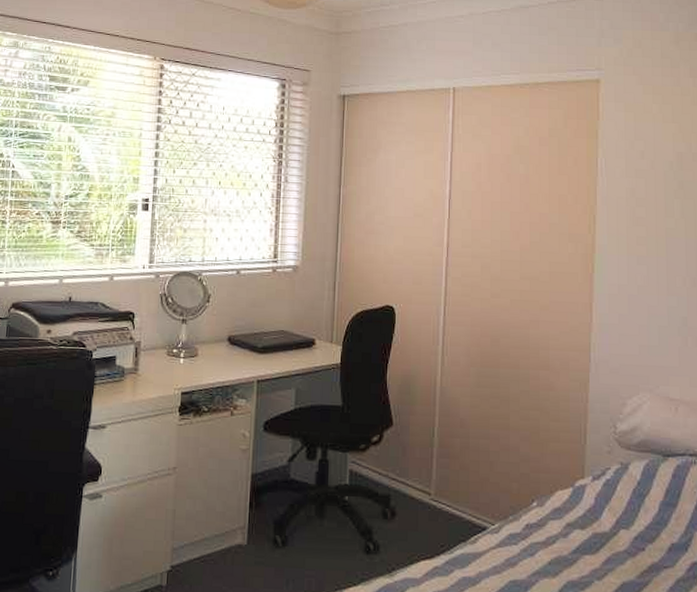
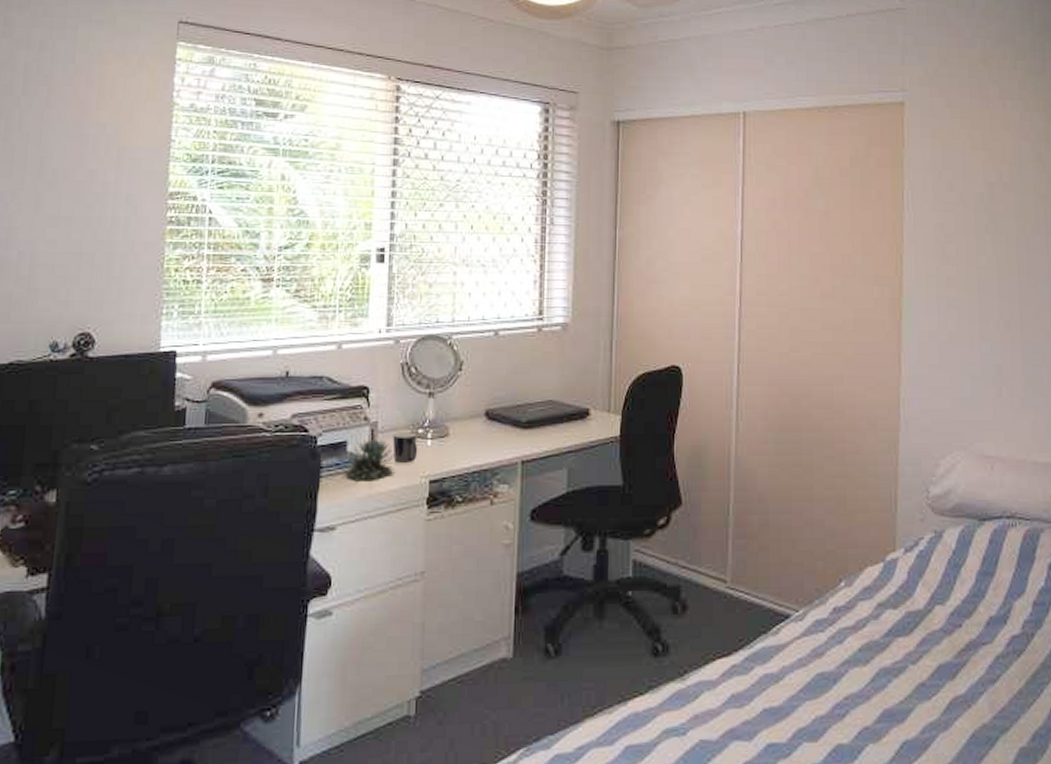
succulent plant: none [112,355,155,391] -> present [343,438,396,482]
mug: none [152,351,173,379] -> present [392,432,418,466]

